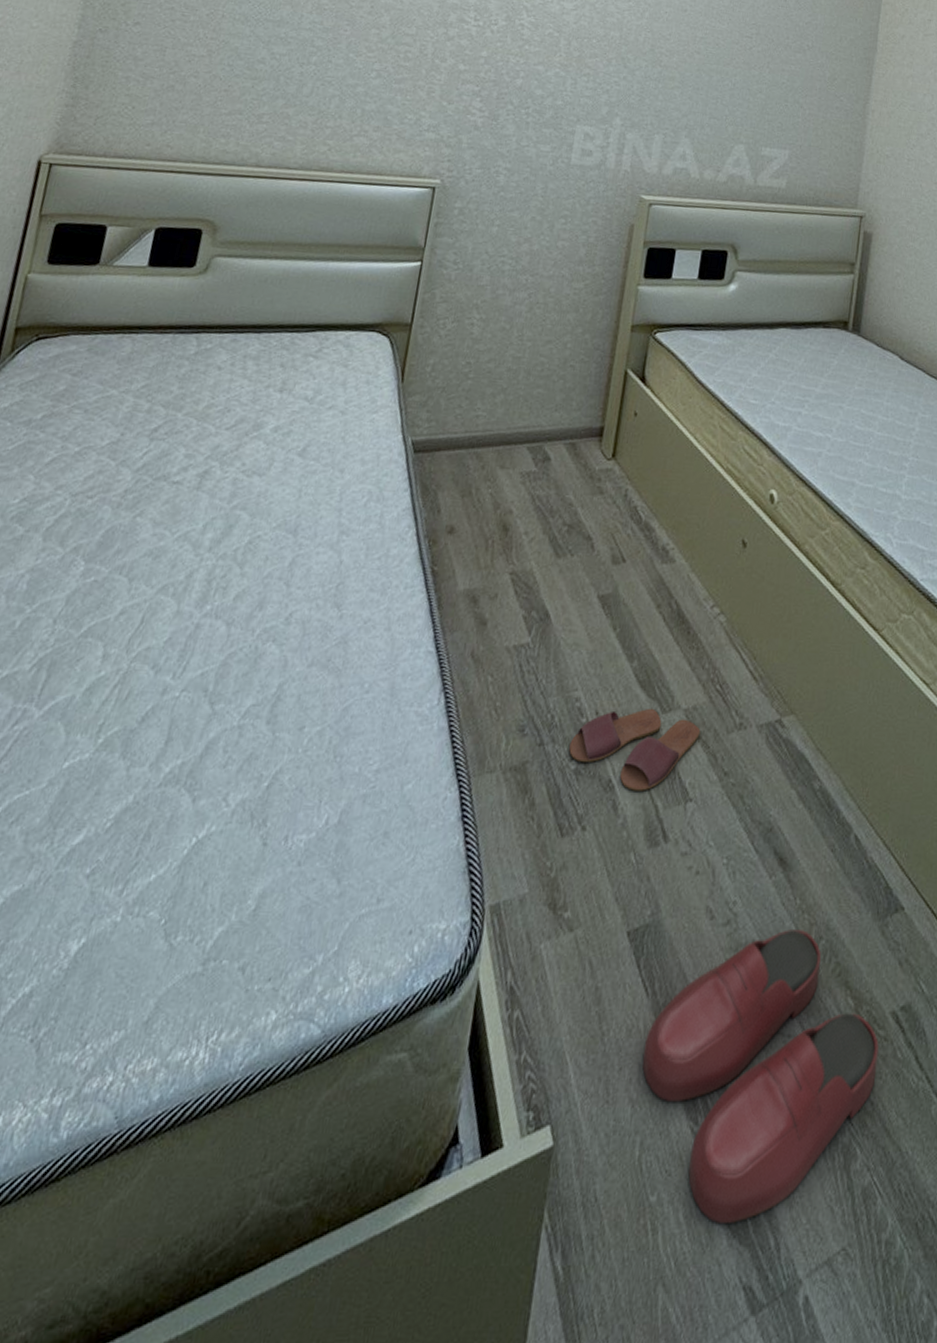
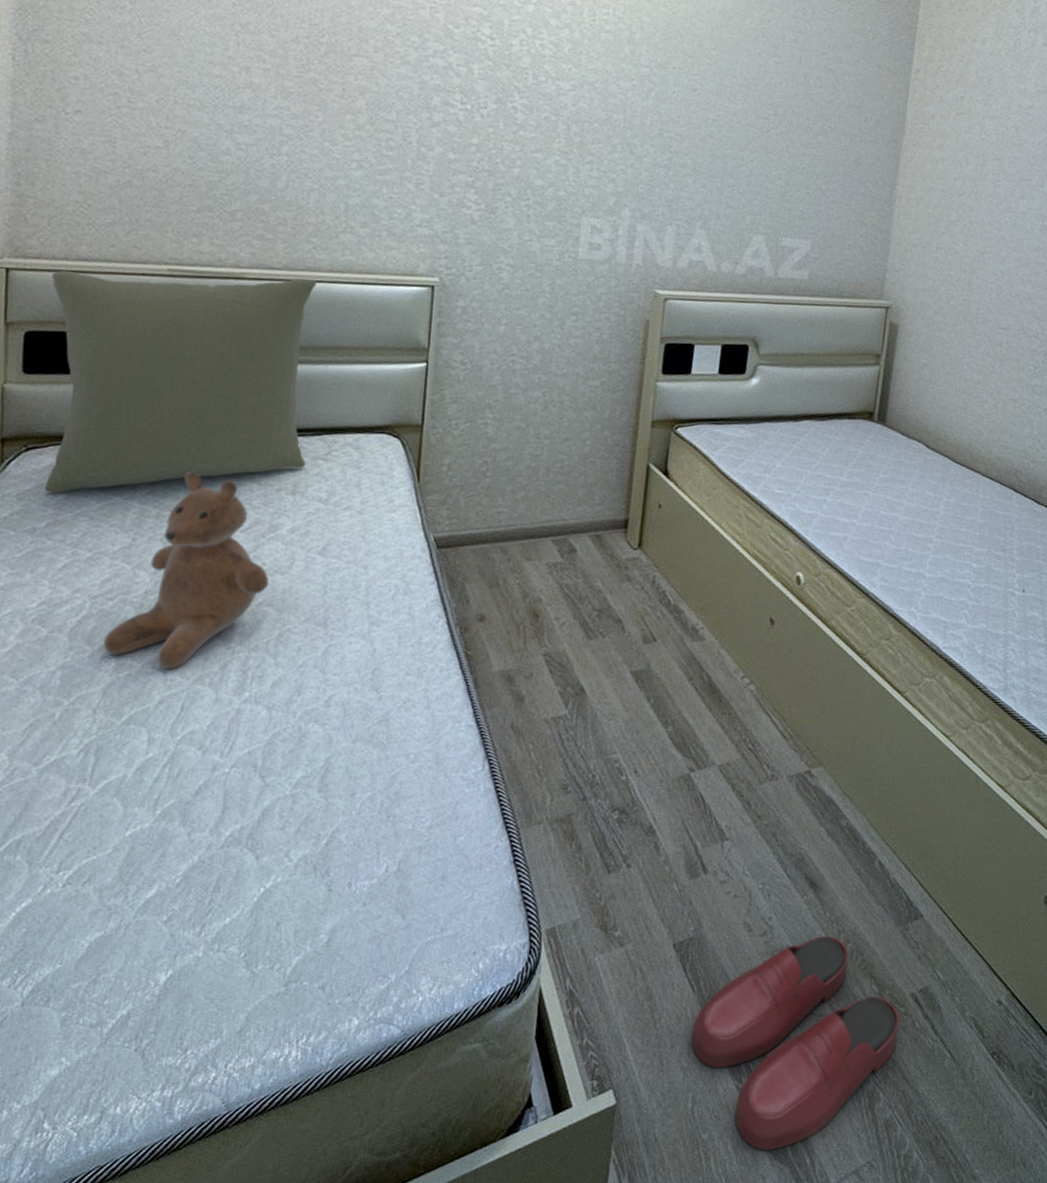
pillow: none [46,167,329,384] -> present [44,271,318,493]
teddy bear: none [75,366,247,577] -> present [103,472,270,670]
slippers: present [569,708,701,791] -> none [611,765,735,834]

